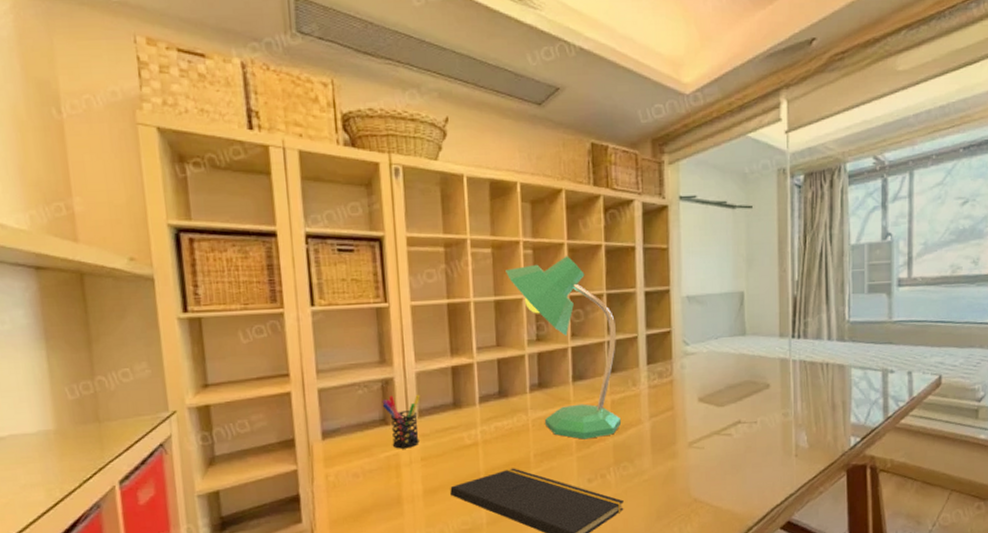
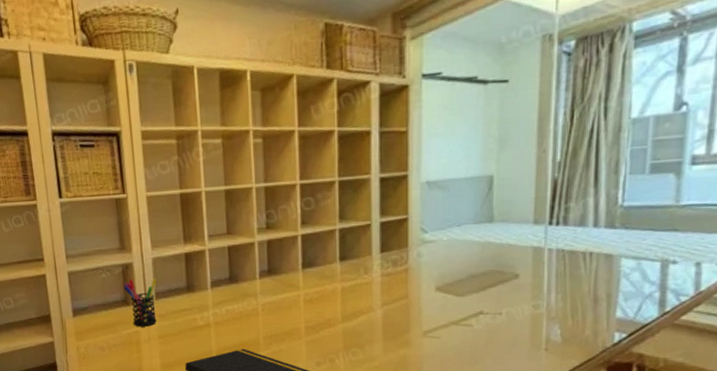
desk lamp: present [506,256,621,440] -> none [236,143,351,325]

